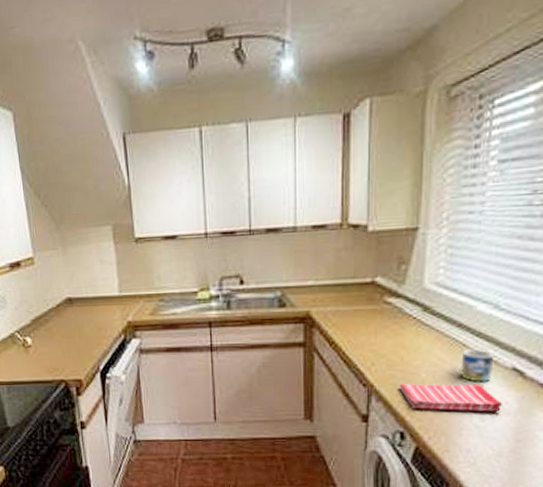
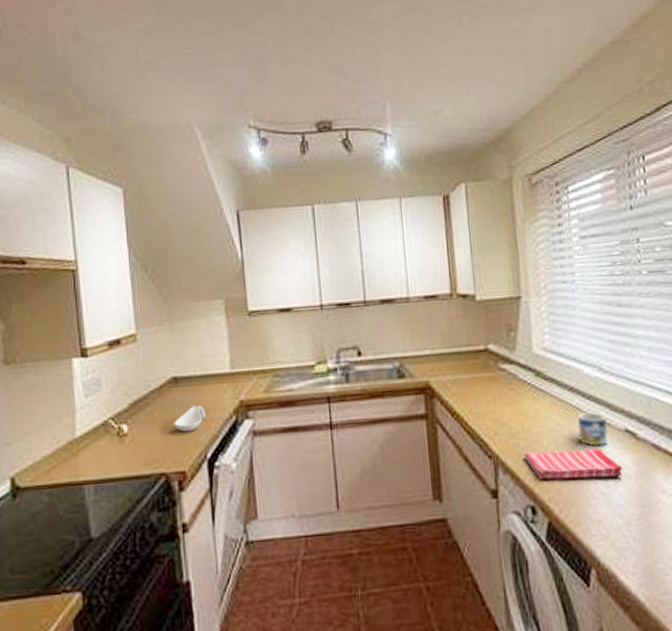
spoon rest: none [70,324,98,347] -> present [174,405,206,432]

